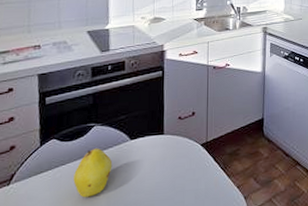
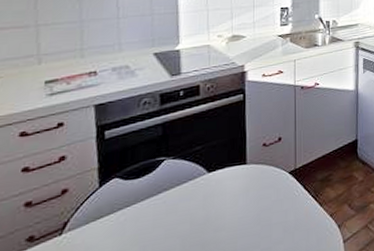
fruit: present [73,148,113,198] -> none [141,184,188,242]

